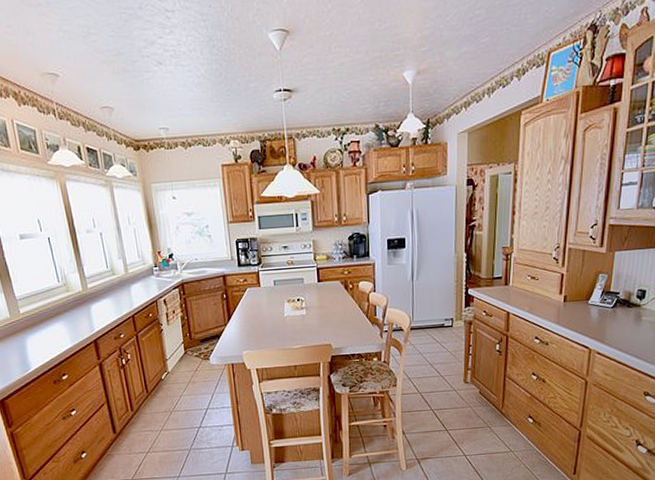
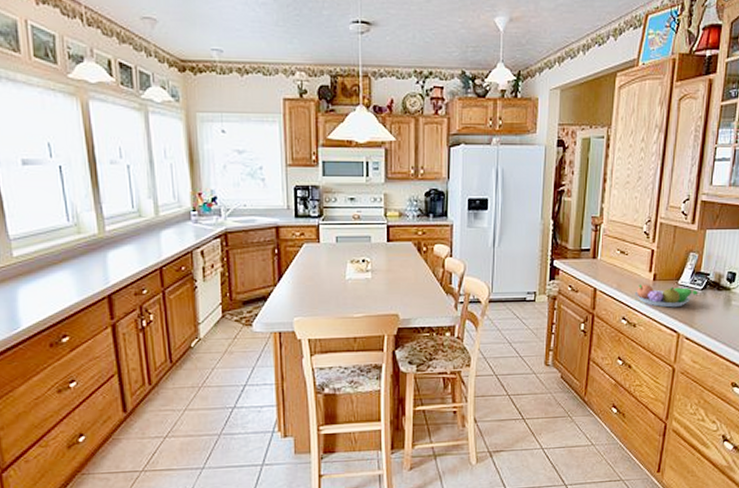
fruit bowl: none [546,305,608,326] -> present [634,284,698,308]

